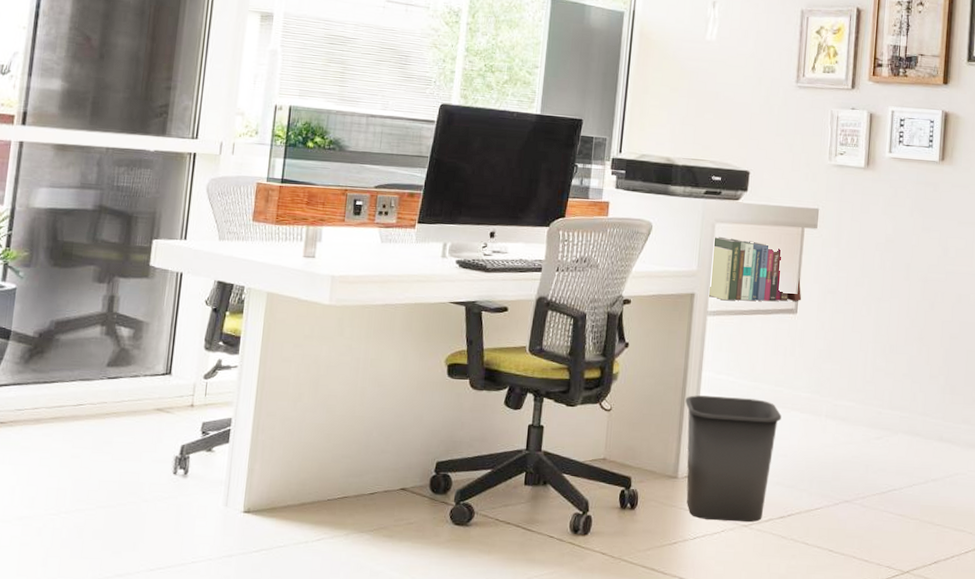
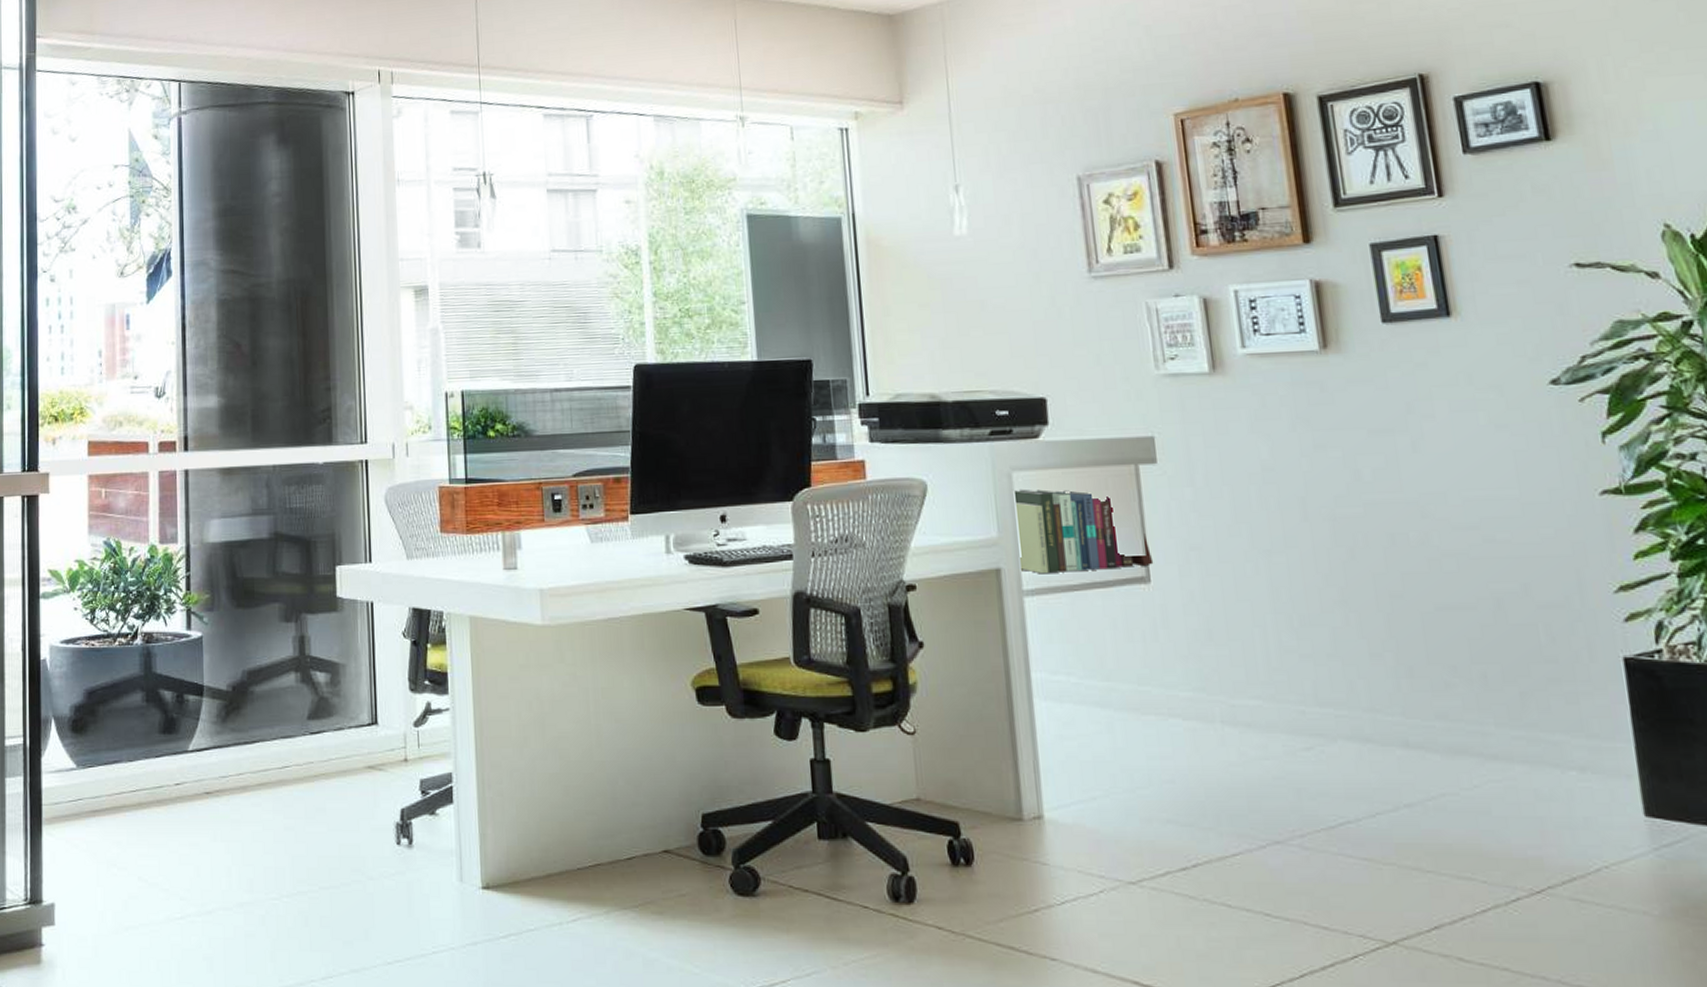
waste bin: present [685,395,782,522] -> none [1015,705,1156,877]

